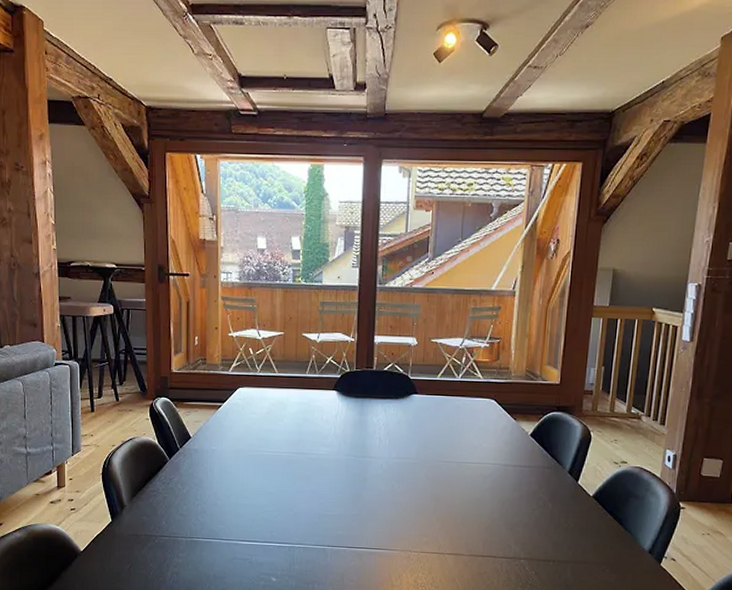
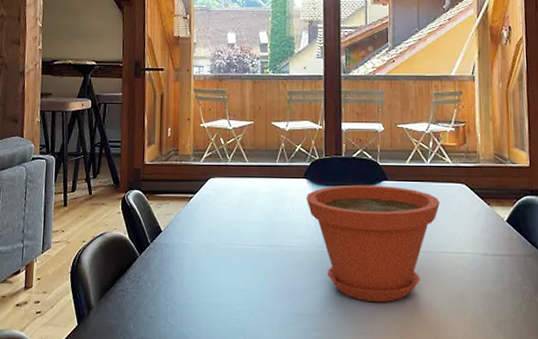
plant pot: none [334,397,467,507] -> present [306,184,440,303]

